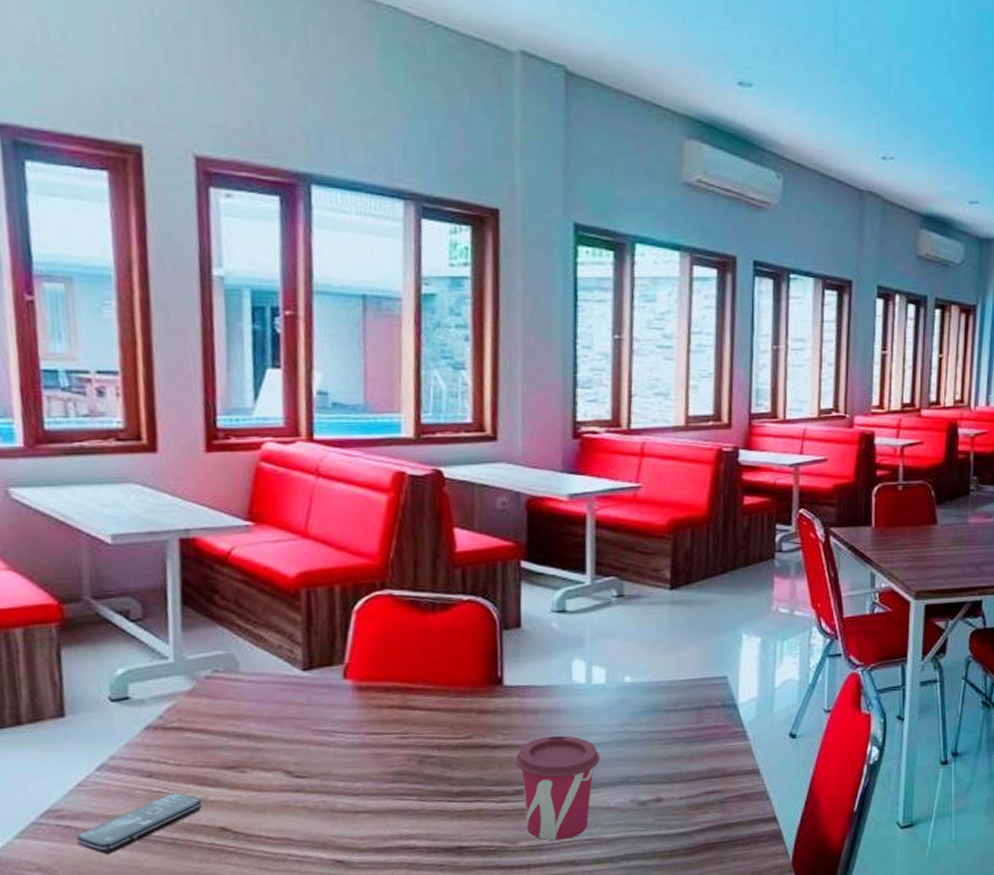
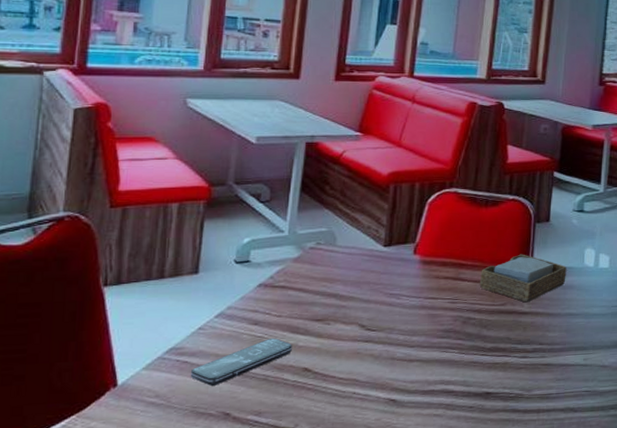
napkin holder: none [435,671,550,733] -> present [479,254,566,303]
cup: present [516,735,600,841] -> none [536,307,600,391]

